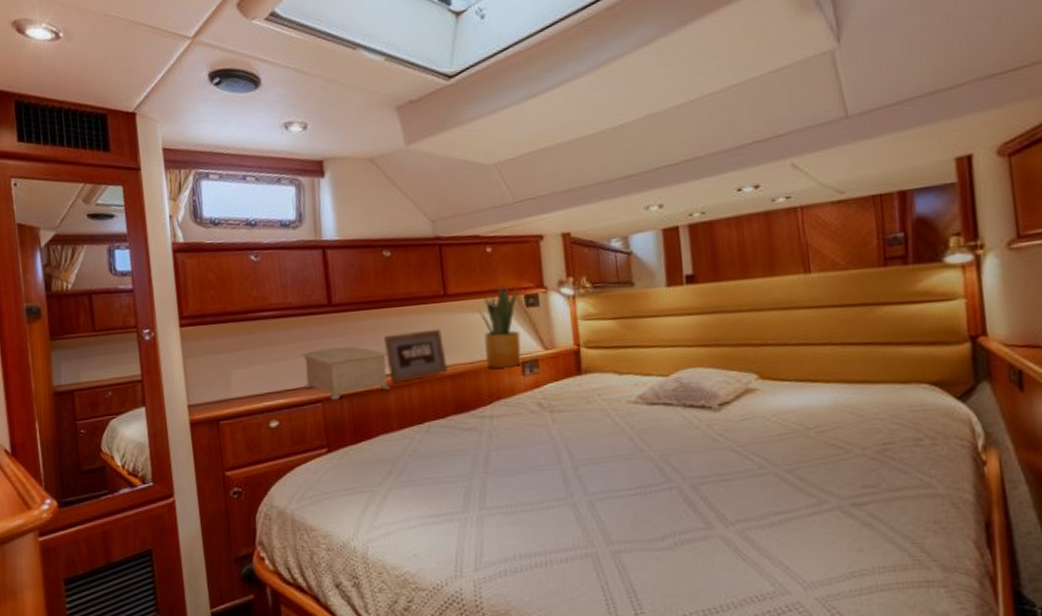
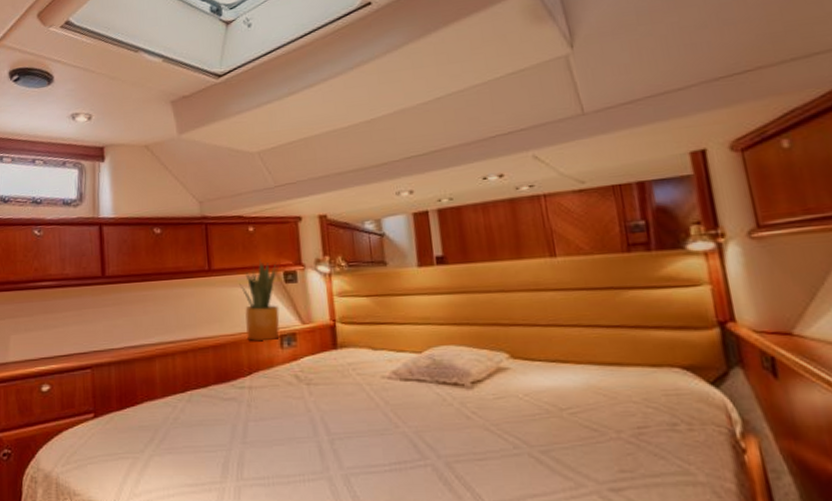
decorative box: present [300,346,391,400] -> none [74,315,156,367]
picture frame: present [384,328,448,384] -> none [152,301,210,353]

